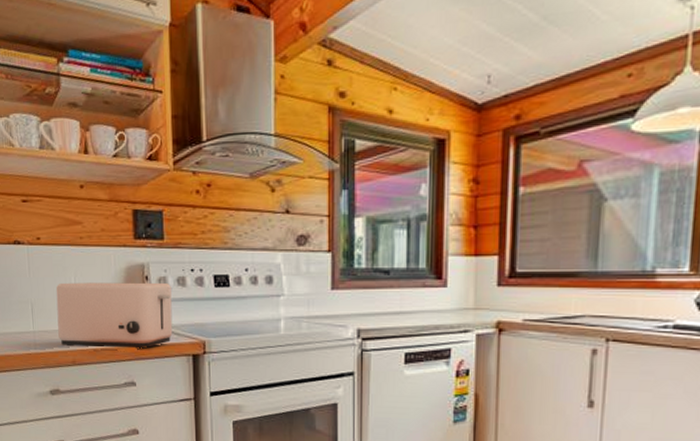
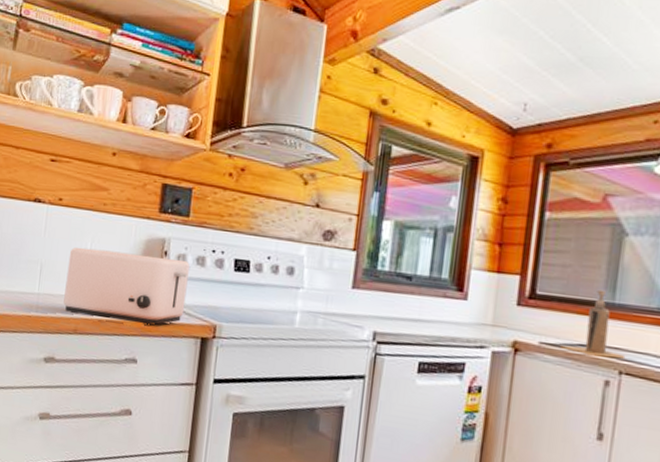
soap dispenser: none [543,260,612,327] -> present [559,289,626,360]

